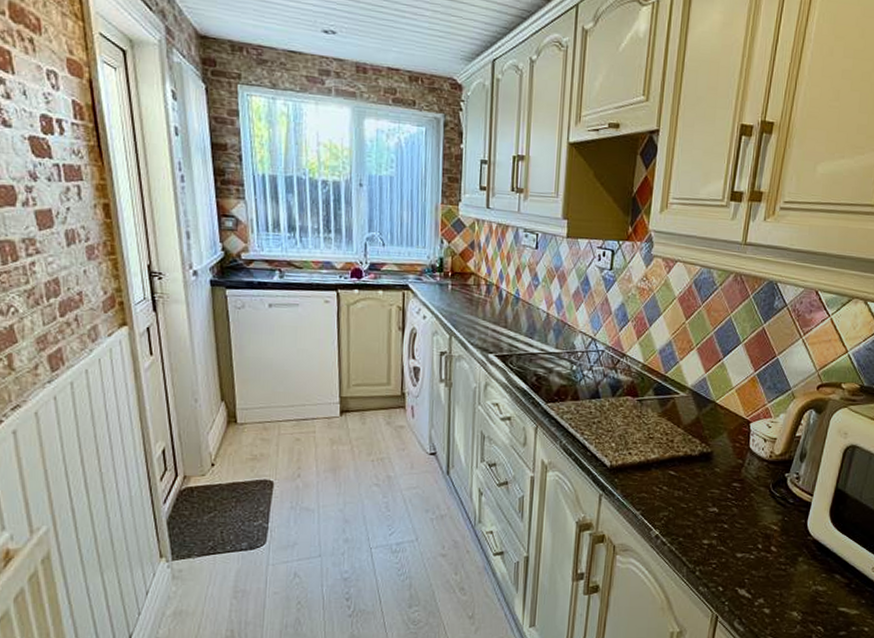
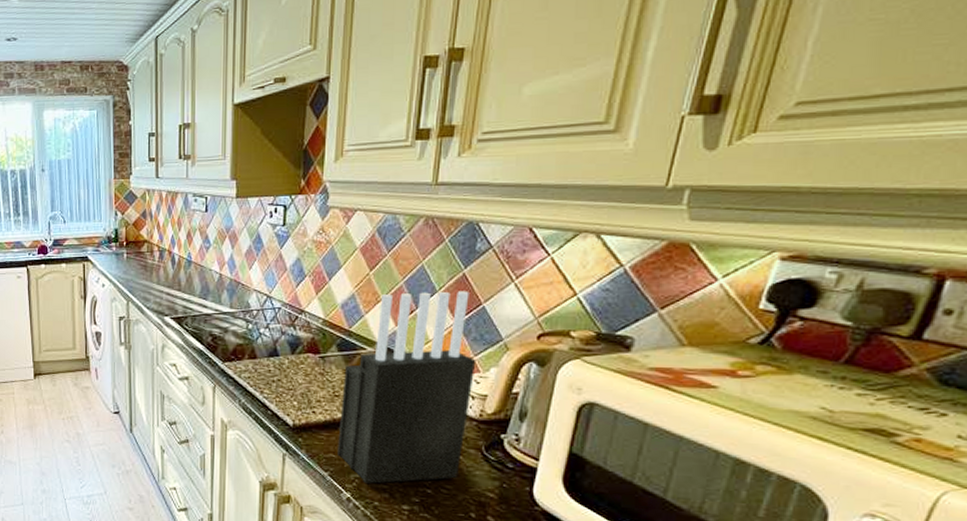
knife block: none [649,343,769,521] -> present [338,291,476,484]

